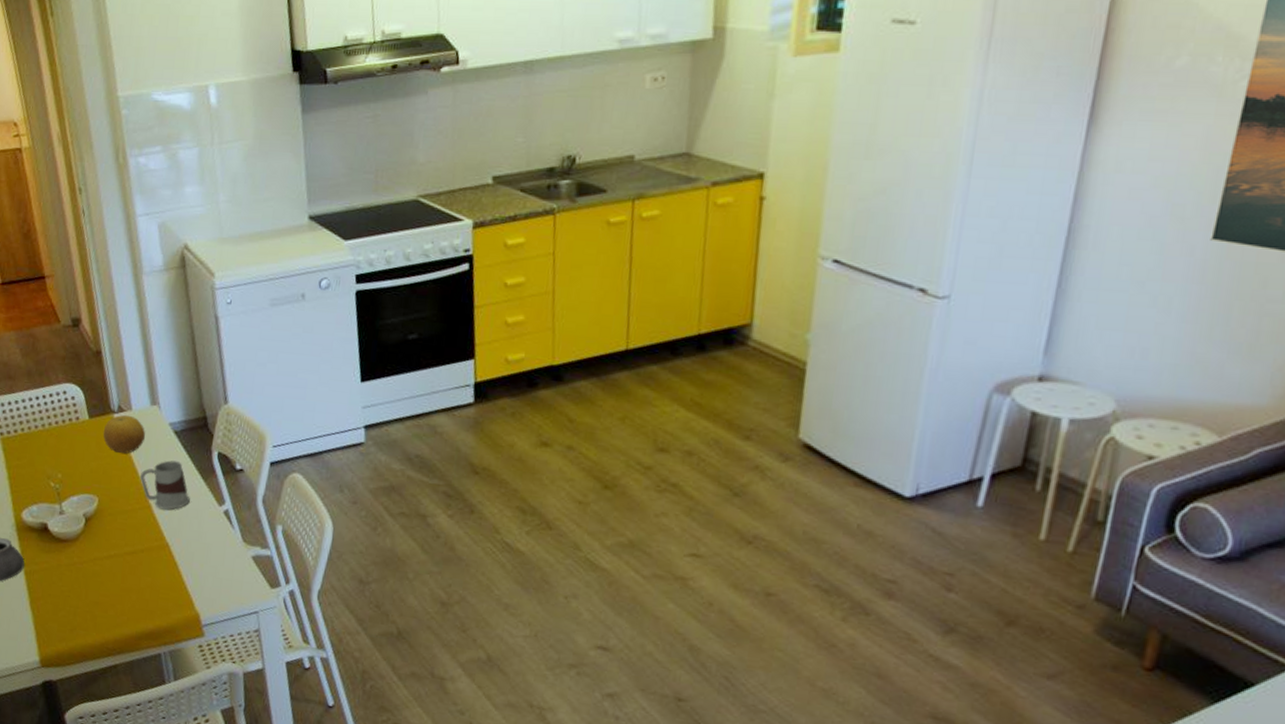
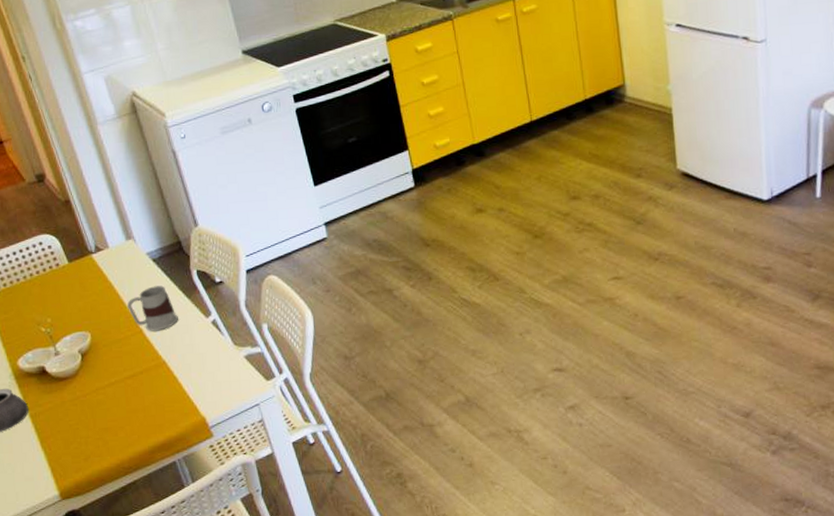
fruit: present [103,414,146,454] -> none [84,253,126,289]

